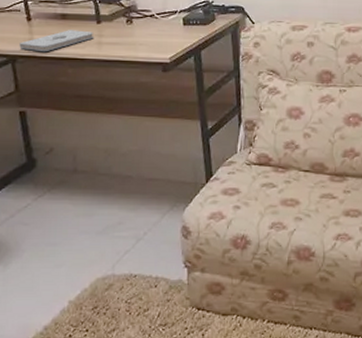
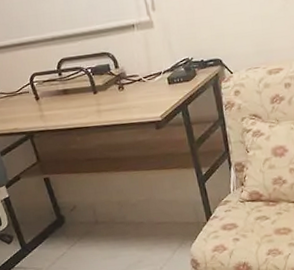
notepad: present [19,30,93,52] -> none [33,102,93,126]

